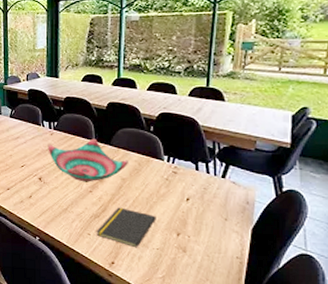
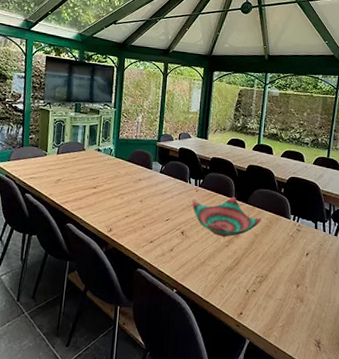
notepad: present [96,207,156,248] -> none [228,261,281,299]

